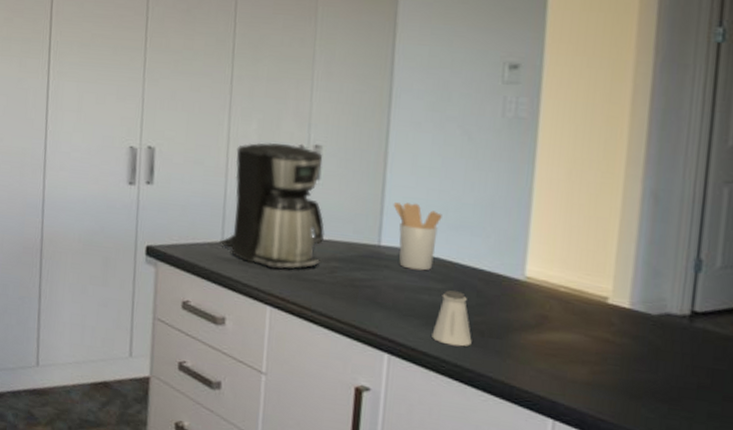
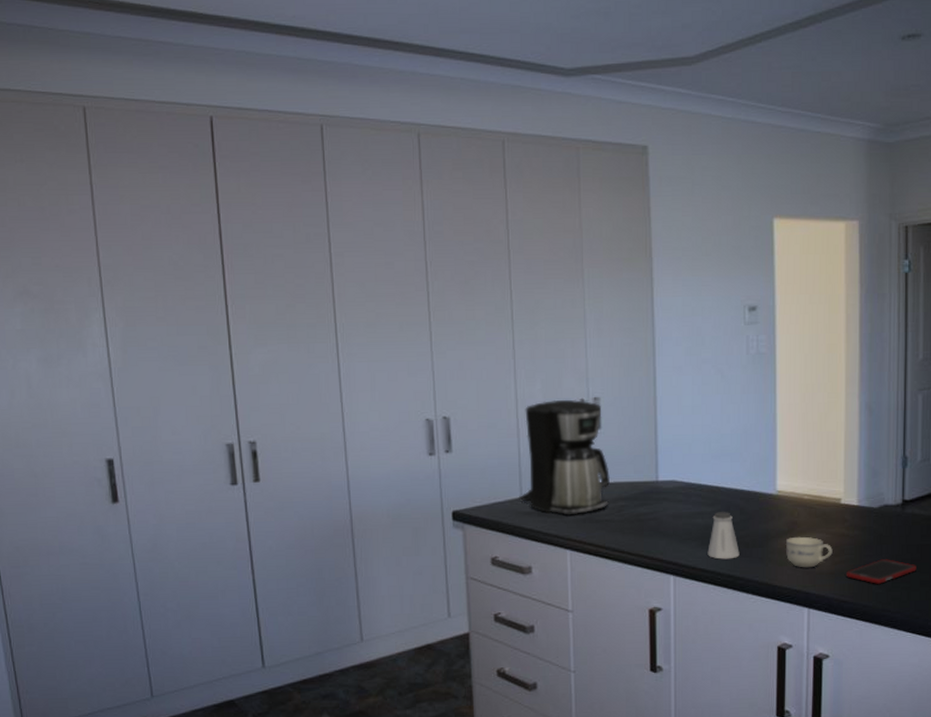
utensil holder: present [393,202,442,271] -> none [665,439,706,498]
cup: none [530,333,592,373] -> present [785,536,833,568]
cell phone: none [607,377,704,407] -> present [847,559,917,584]

